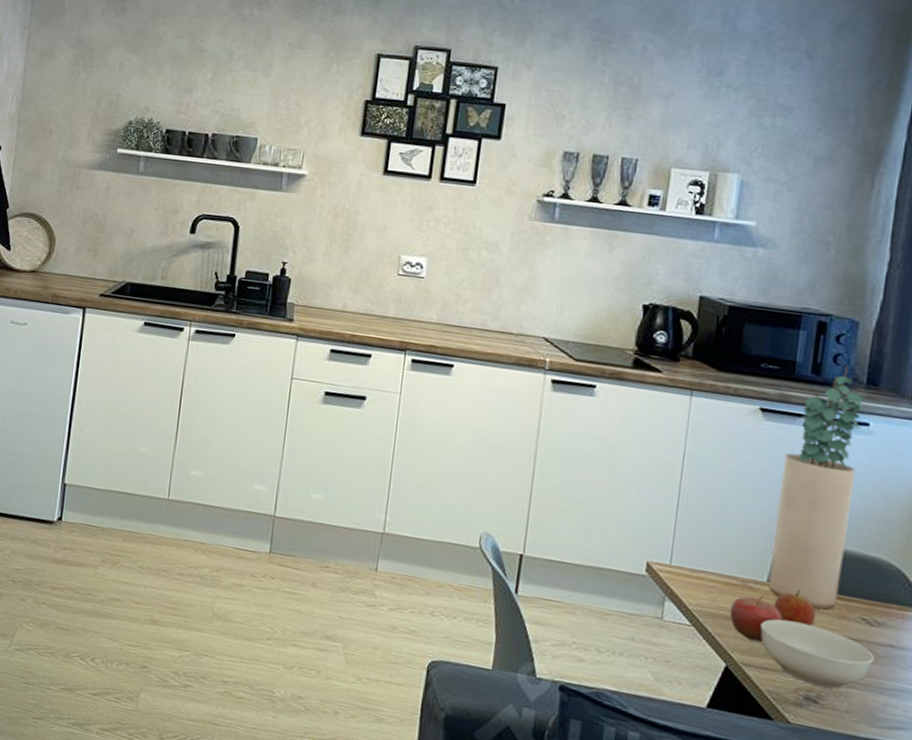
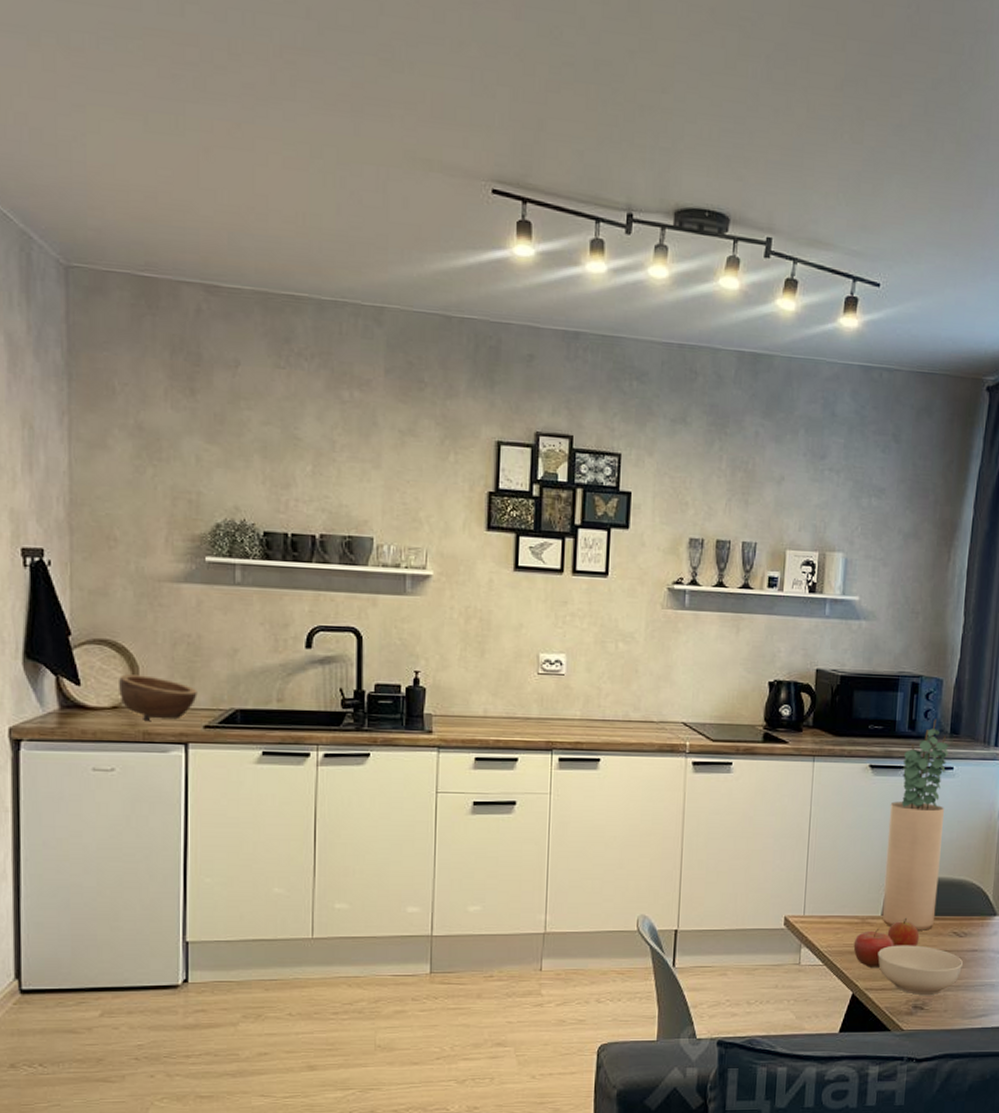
wooden bowl: none [38,244,98,287] -> present [119,674,197,722]

